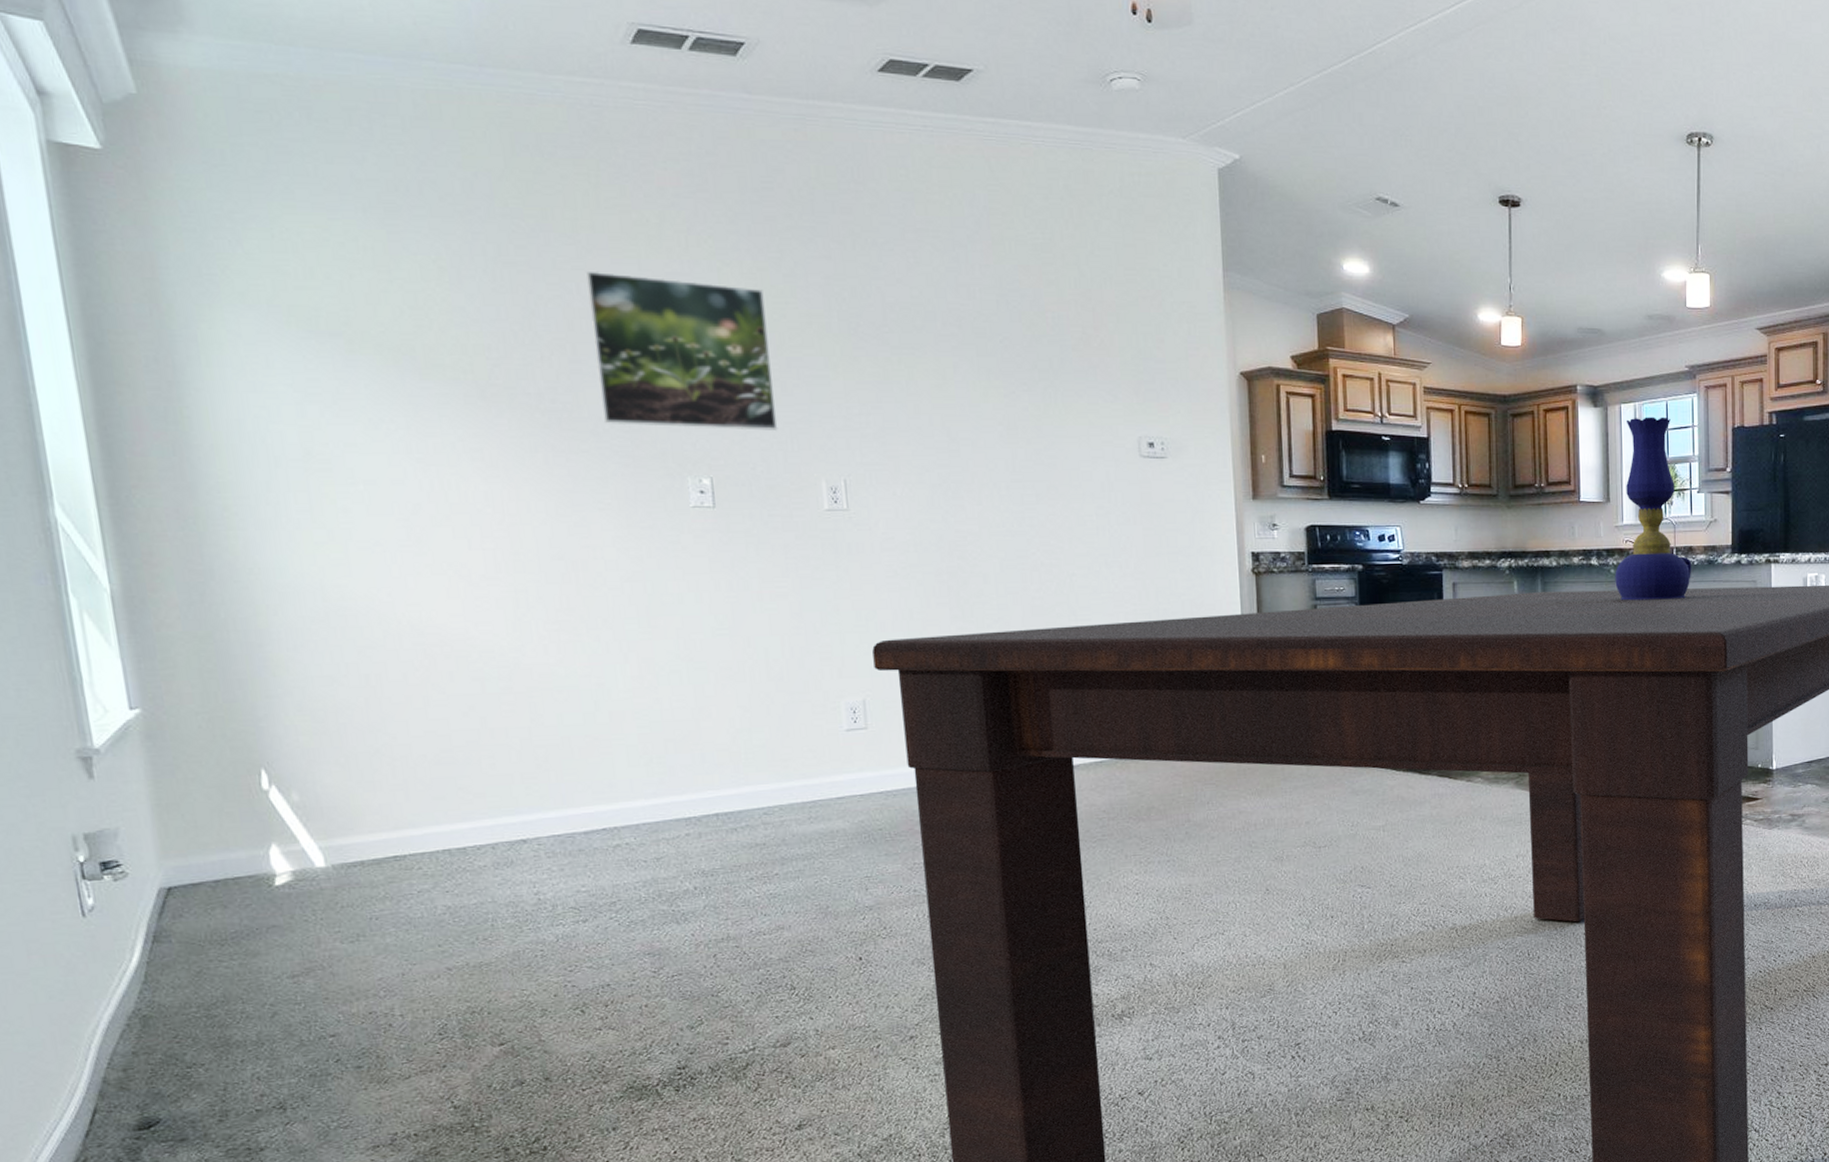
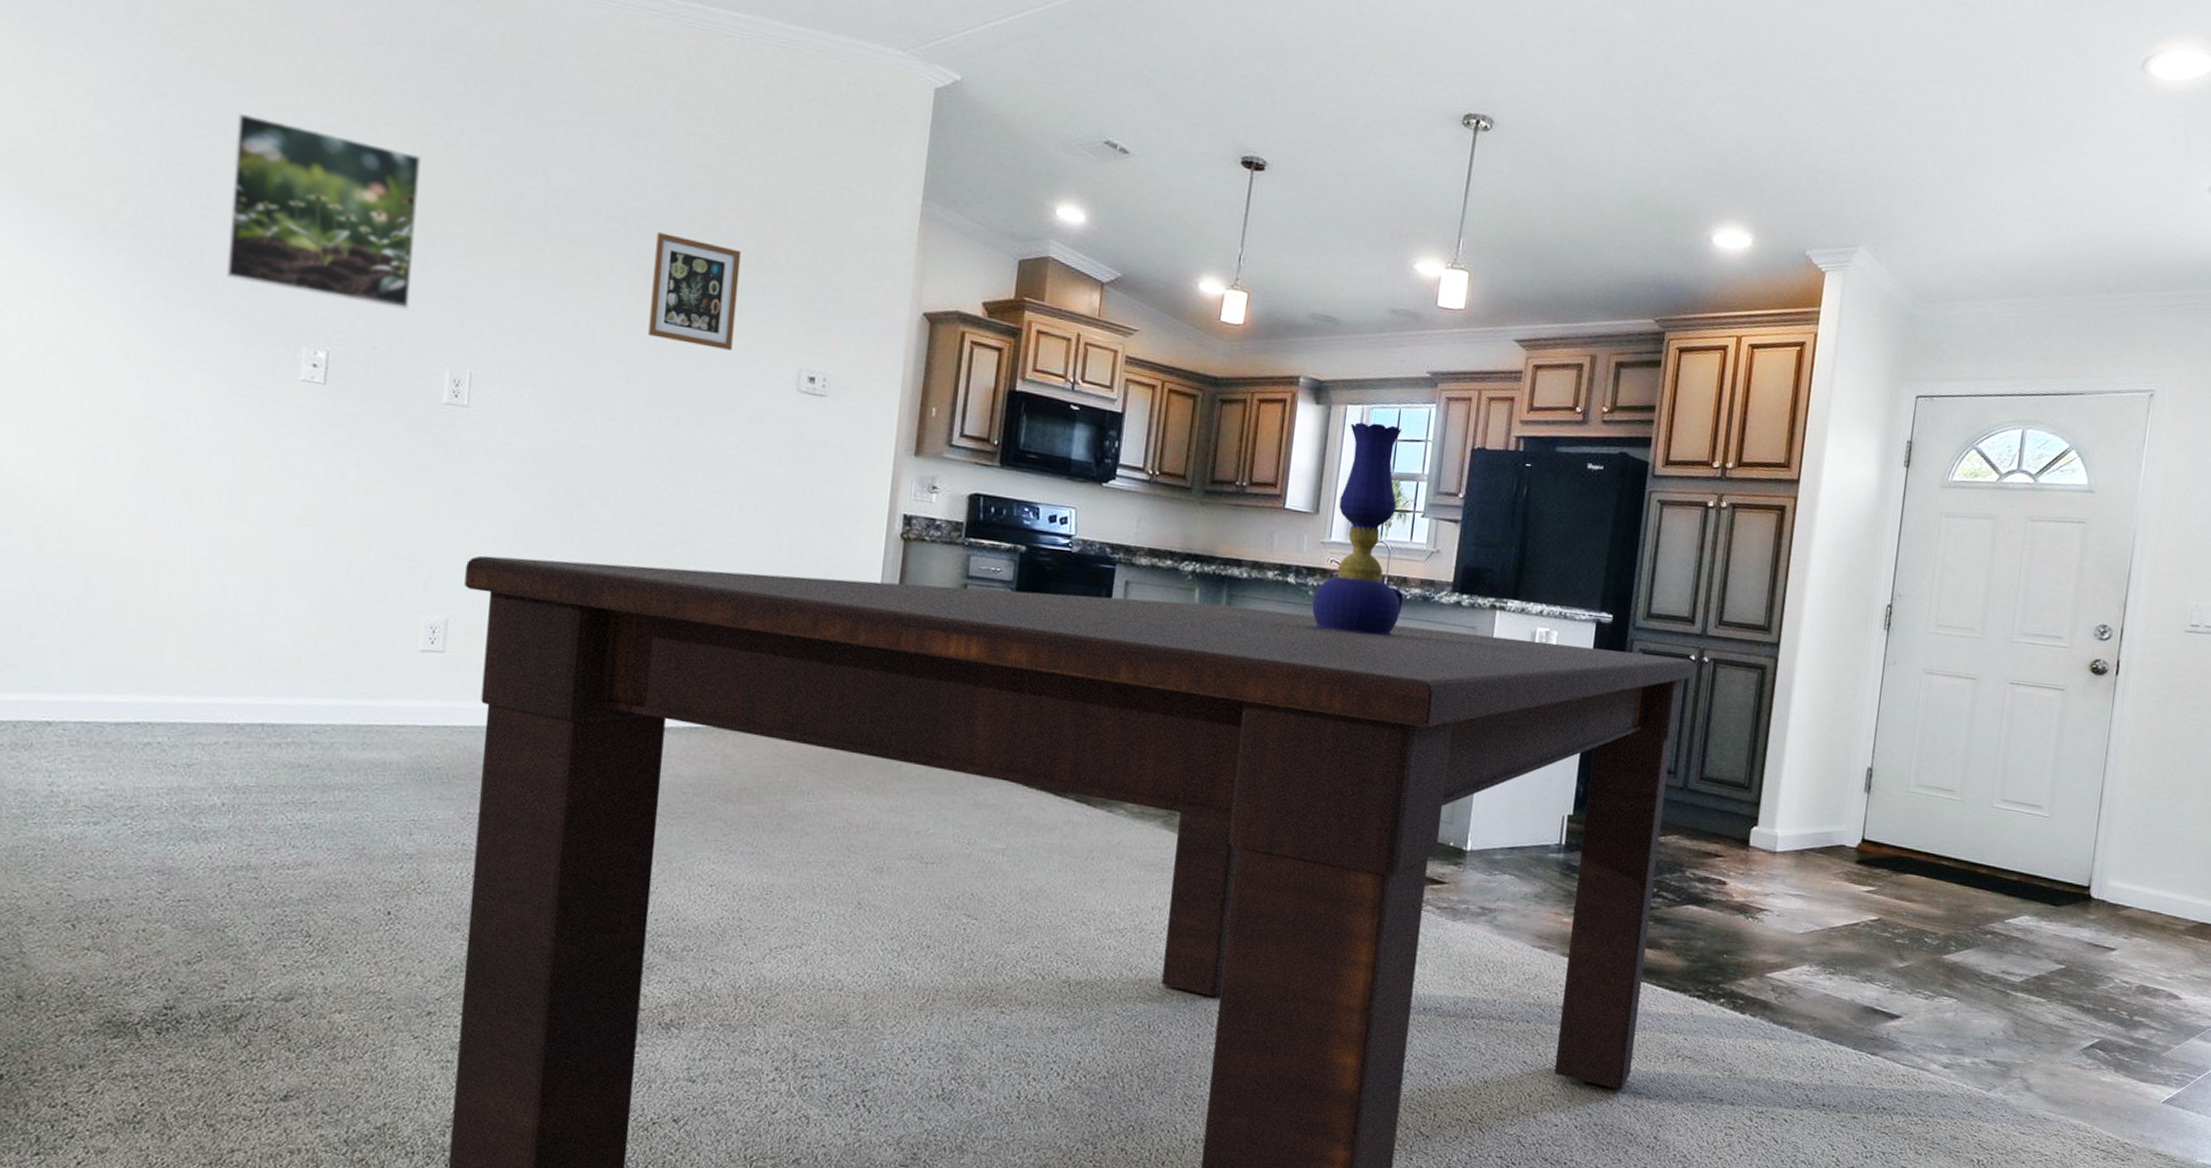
picture frame: none [990,331,1076,428] -> present [648,232,742,350]

